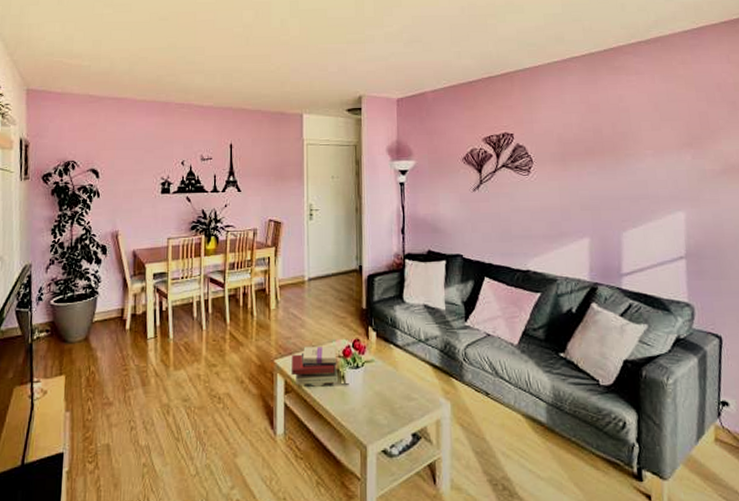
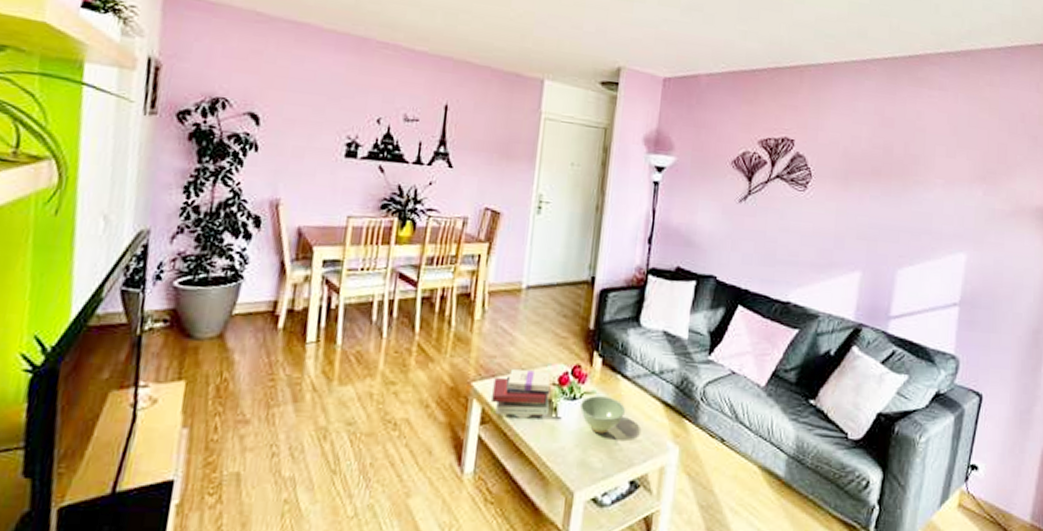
bowl: none [363,363,401,395] -> present [580,396,626,434]

